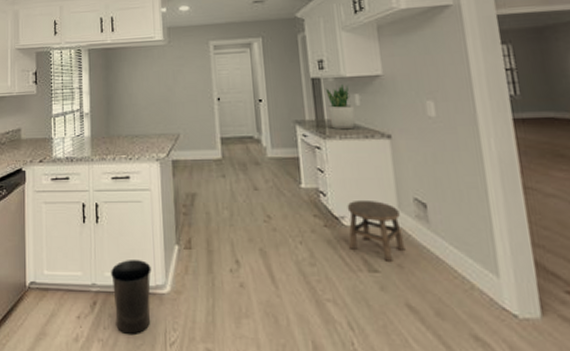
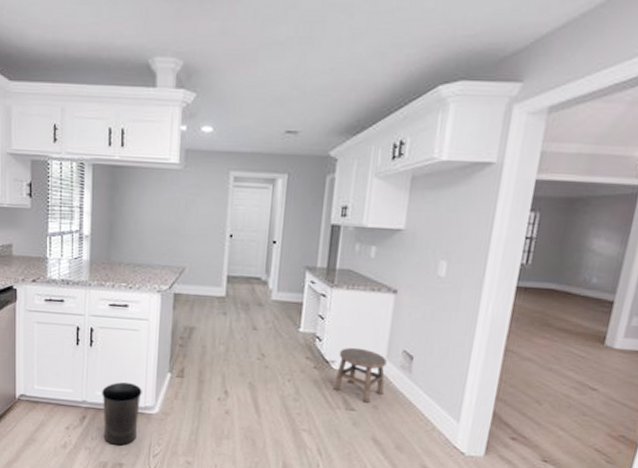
planter: present [325,84,356,130] -> none [340,235,368,281]

